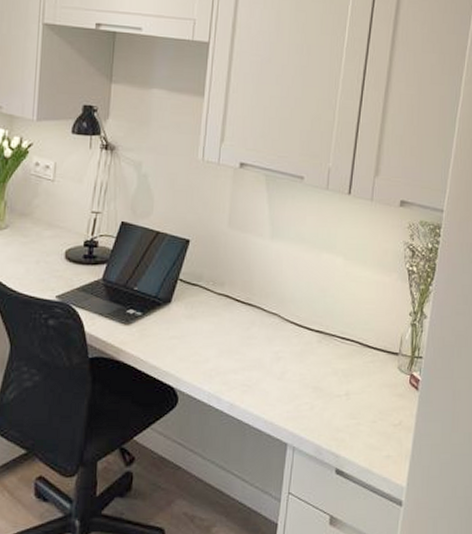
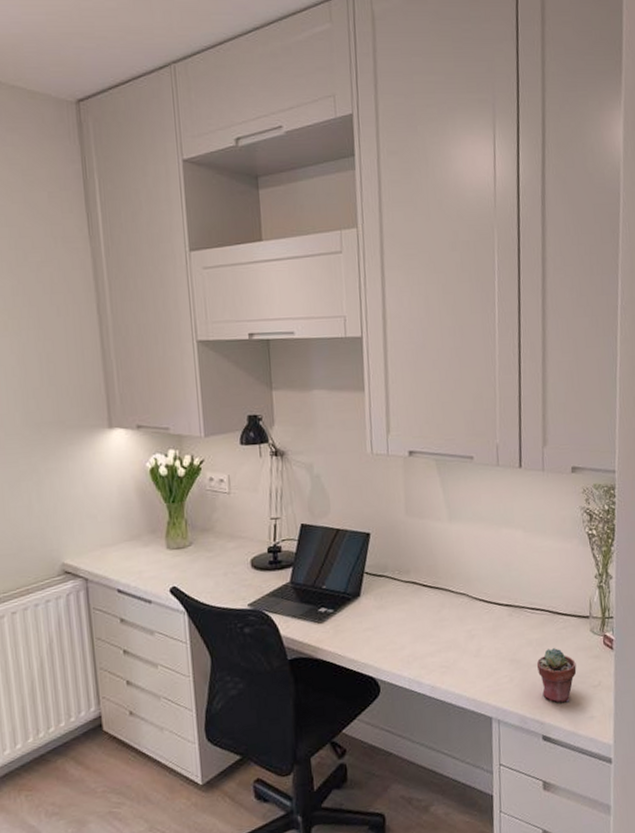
potted succulent: none [339,381,379,438] -> present [536,648,577,704]

